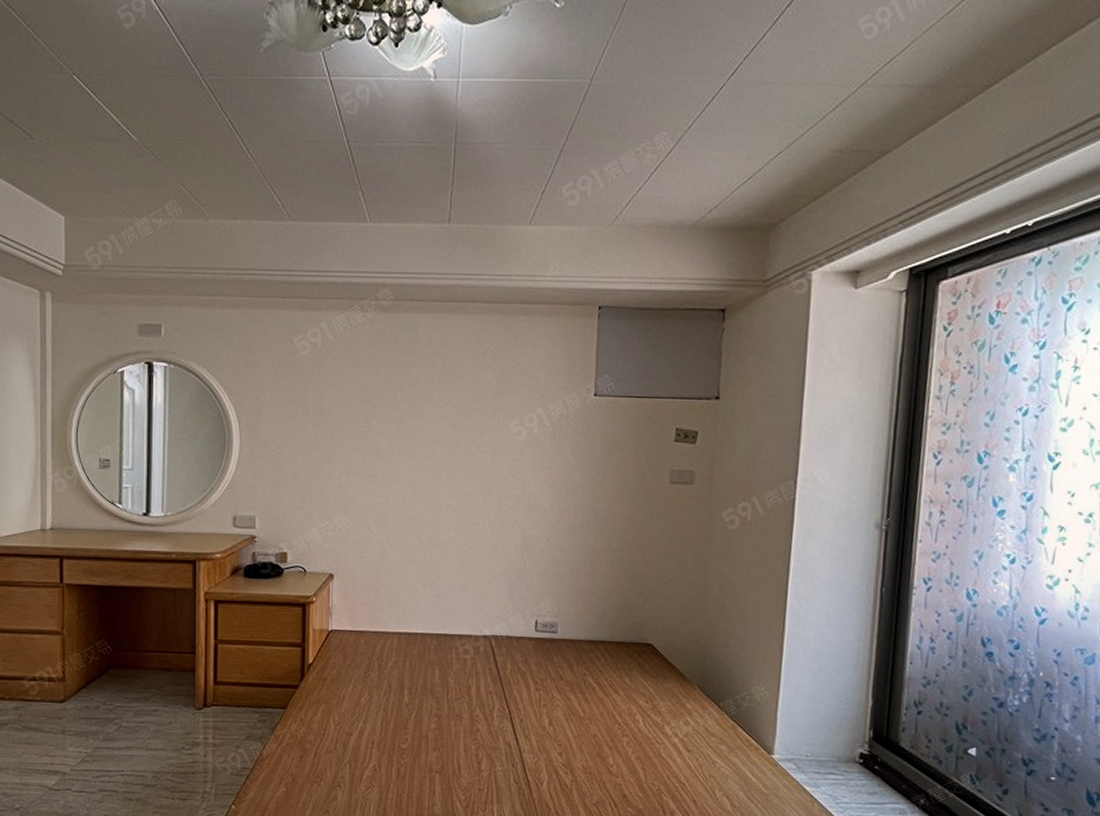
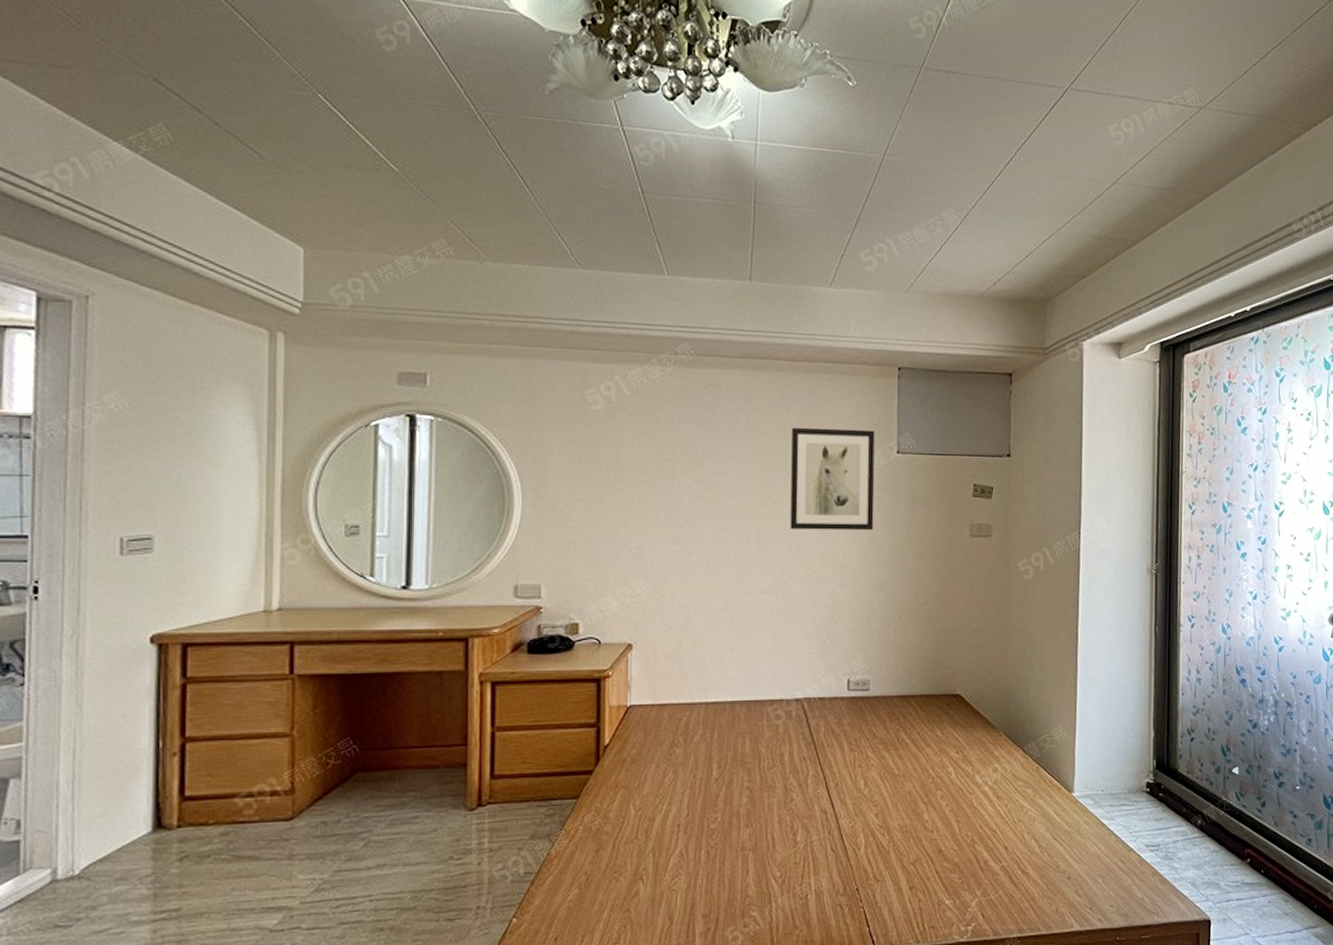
wall art: none [482,369,572,475] -> present [790,427,875,531]

